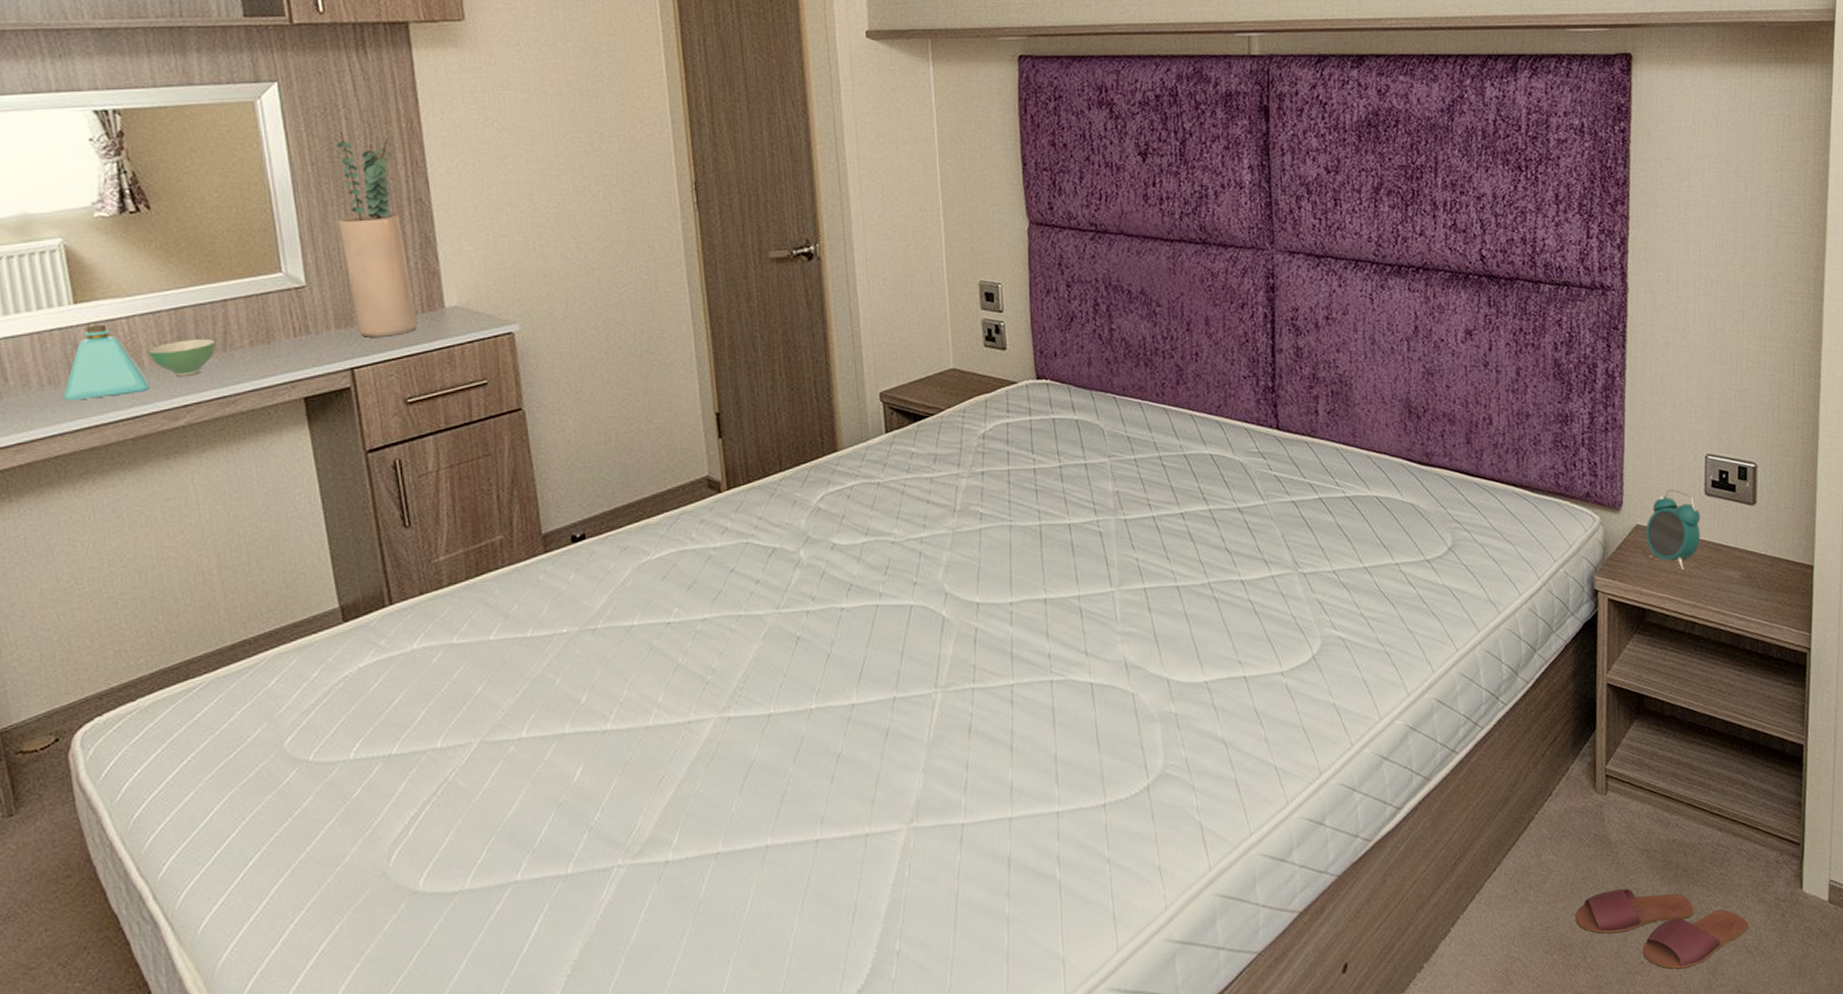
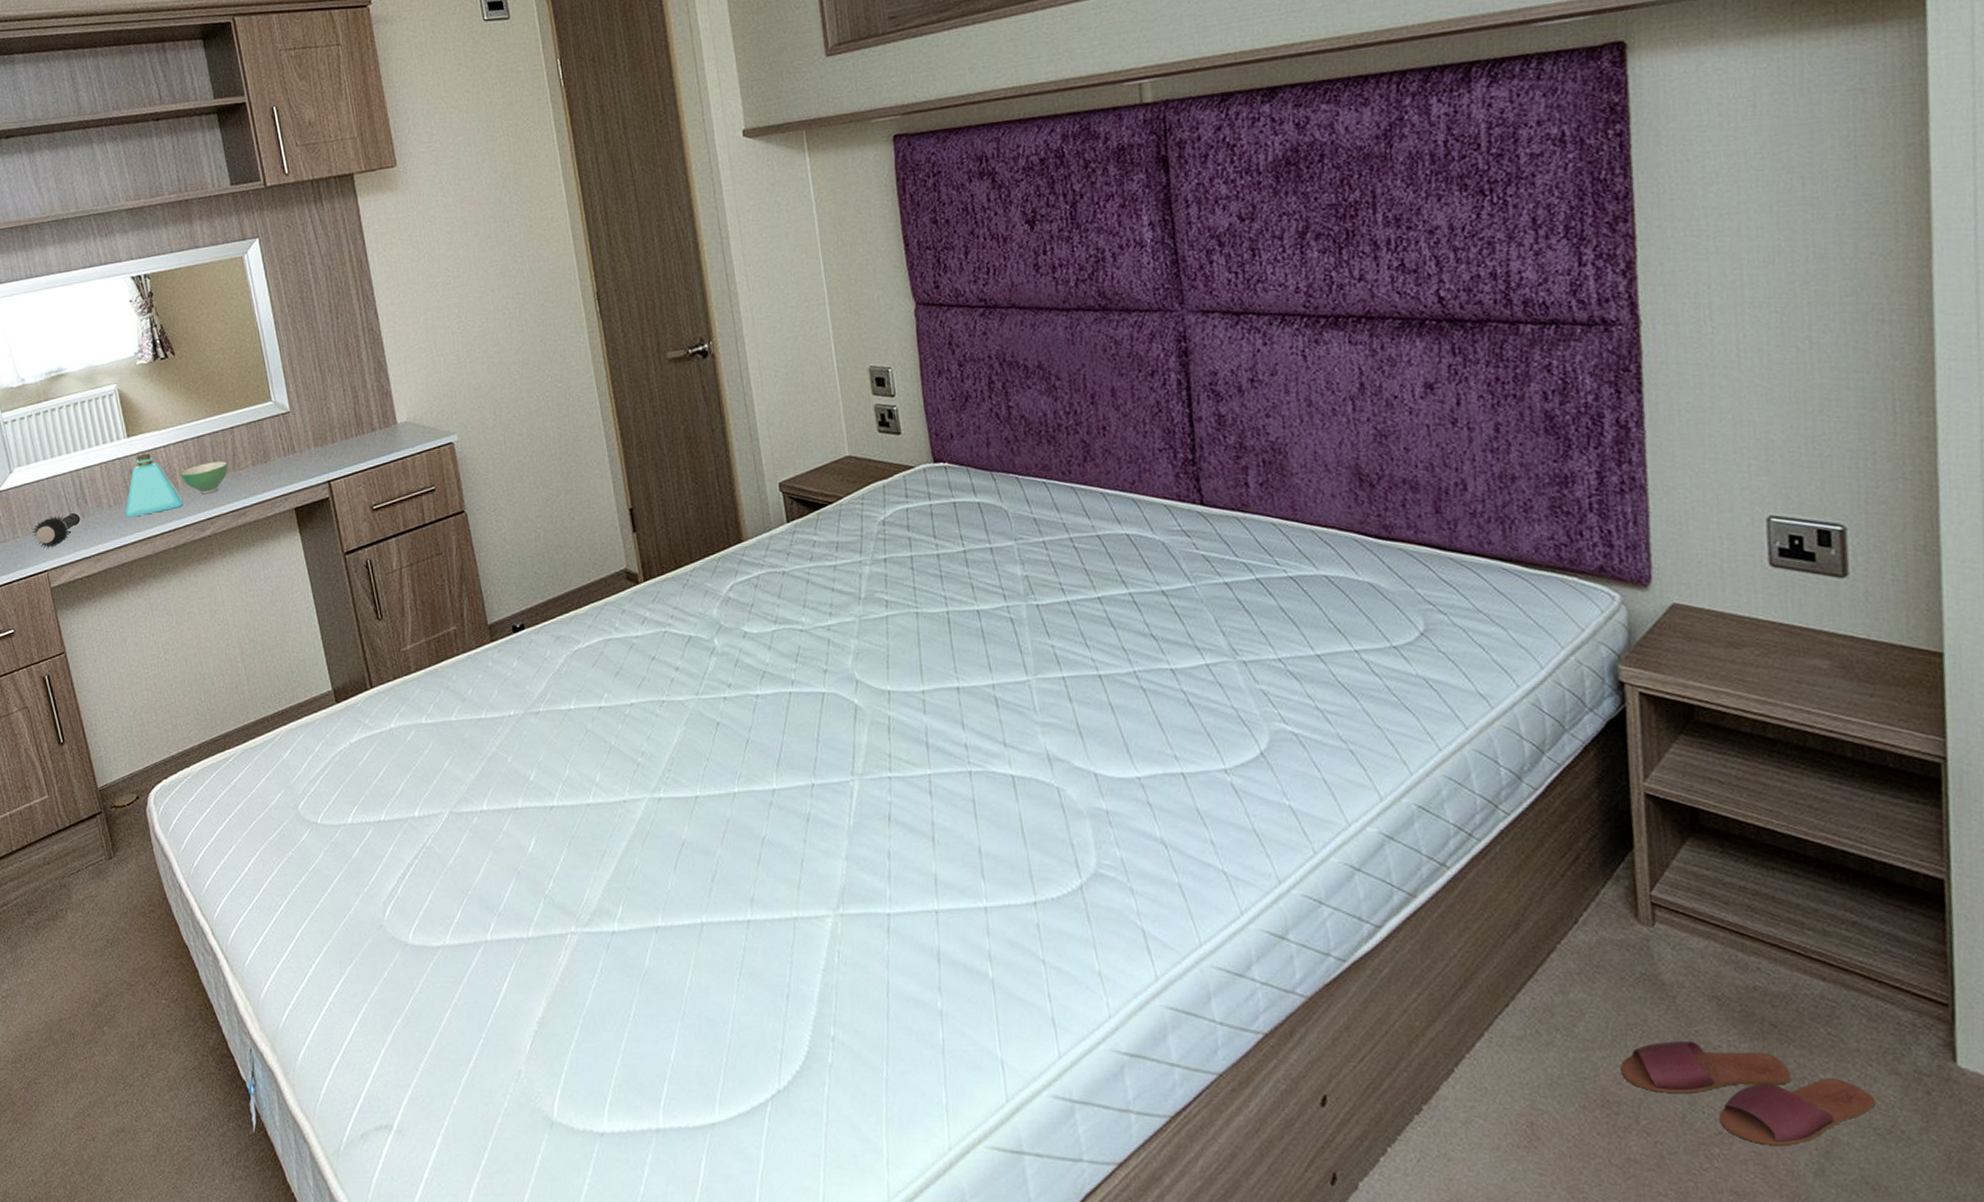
vase: present [337,132,417,338] -> none [305,276,376,454]
alarm clock: present [1645,489,1700,571] -> none [1686,560,1767,659]

